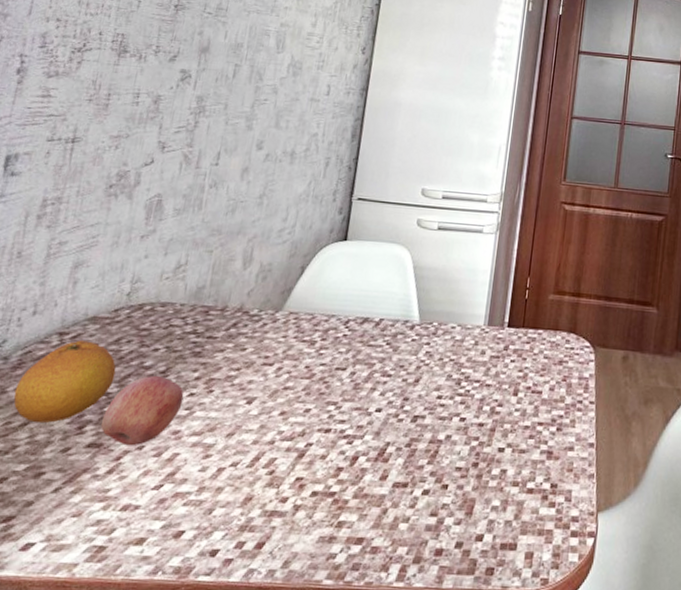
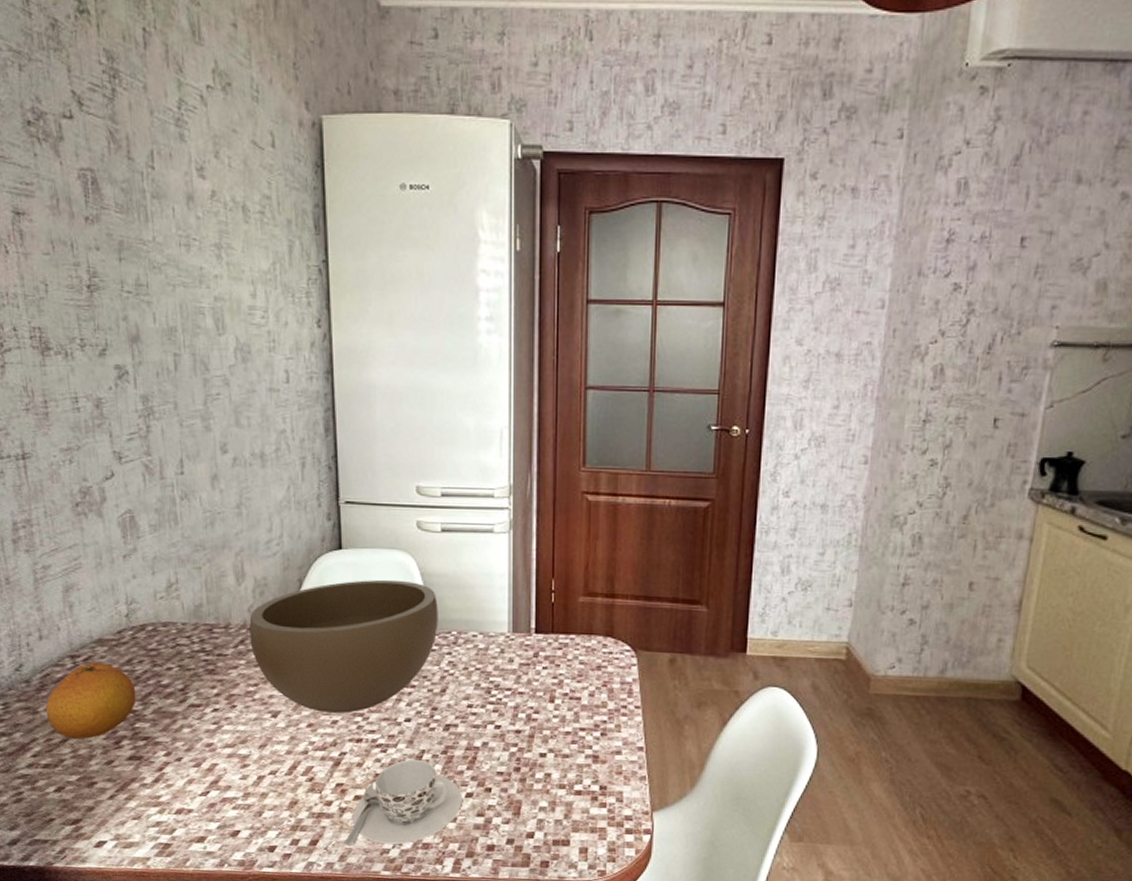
fruit: present [100,375,184,446] -> none [135,693,209,758]
bowl: none [242,270,425,402] -> present [249,579,439,713]
teacup: none [291,451,419,550] -> present [344,759,462,847]

